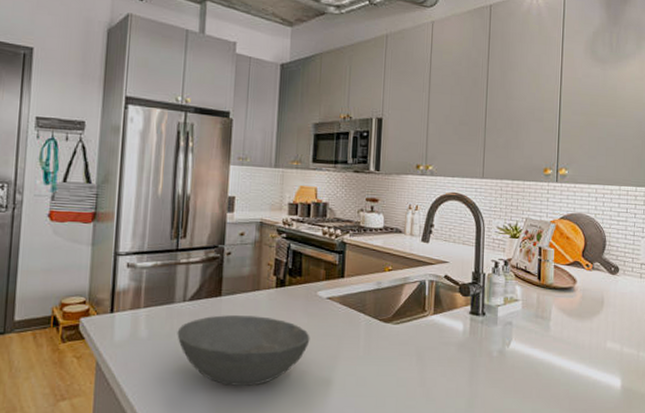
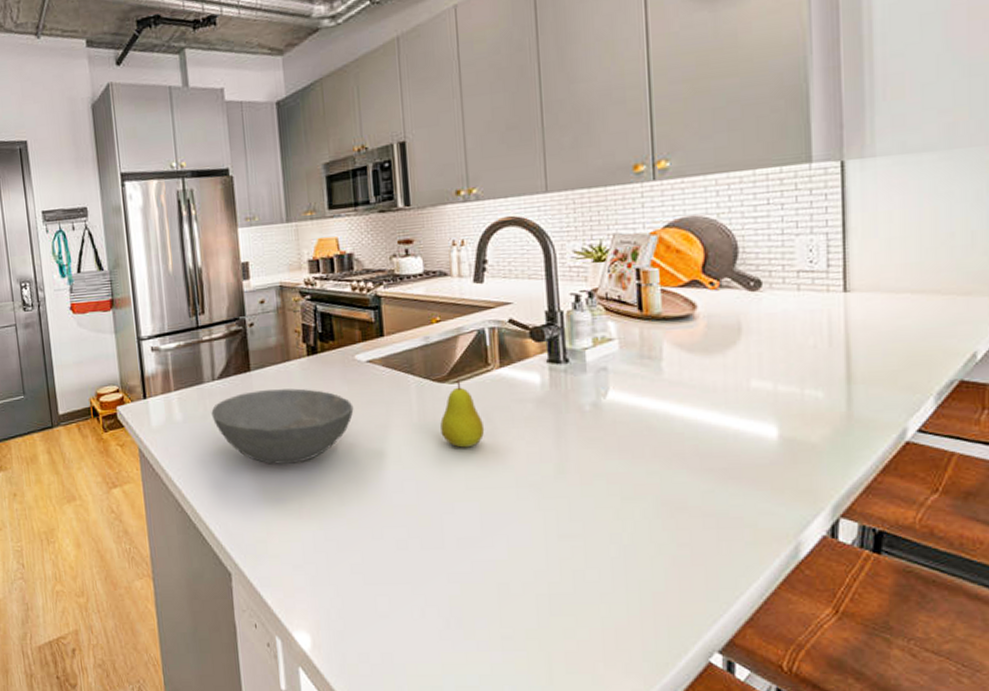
fruit: none [381,321,416,381] -> present [440,379,485,448]

